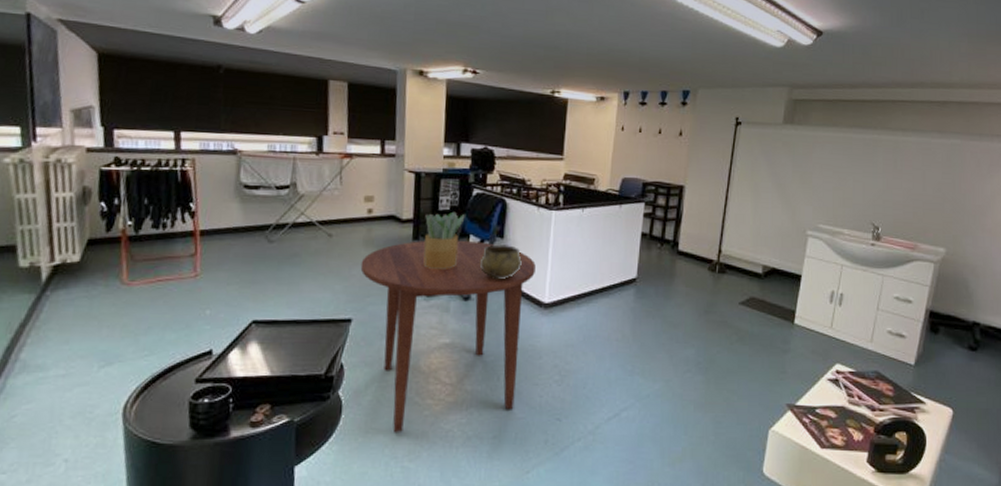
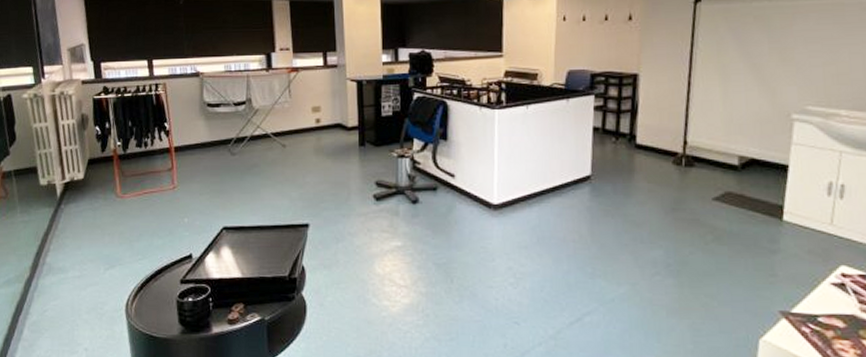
dining table: present [360,240,536,433] -> none [313,144,482,333]
potted plant: present [423,211,465,269] -> none [369,116,408,174]
decorative bowl: present [479,244,522,280] -> none [425,147,467,182]

